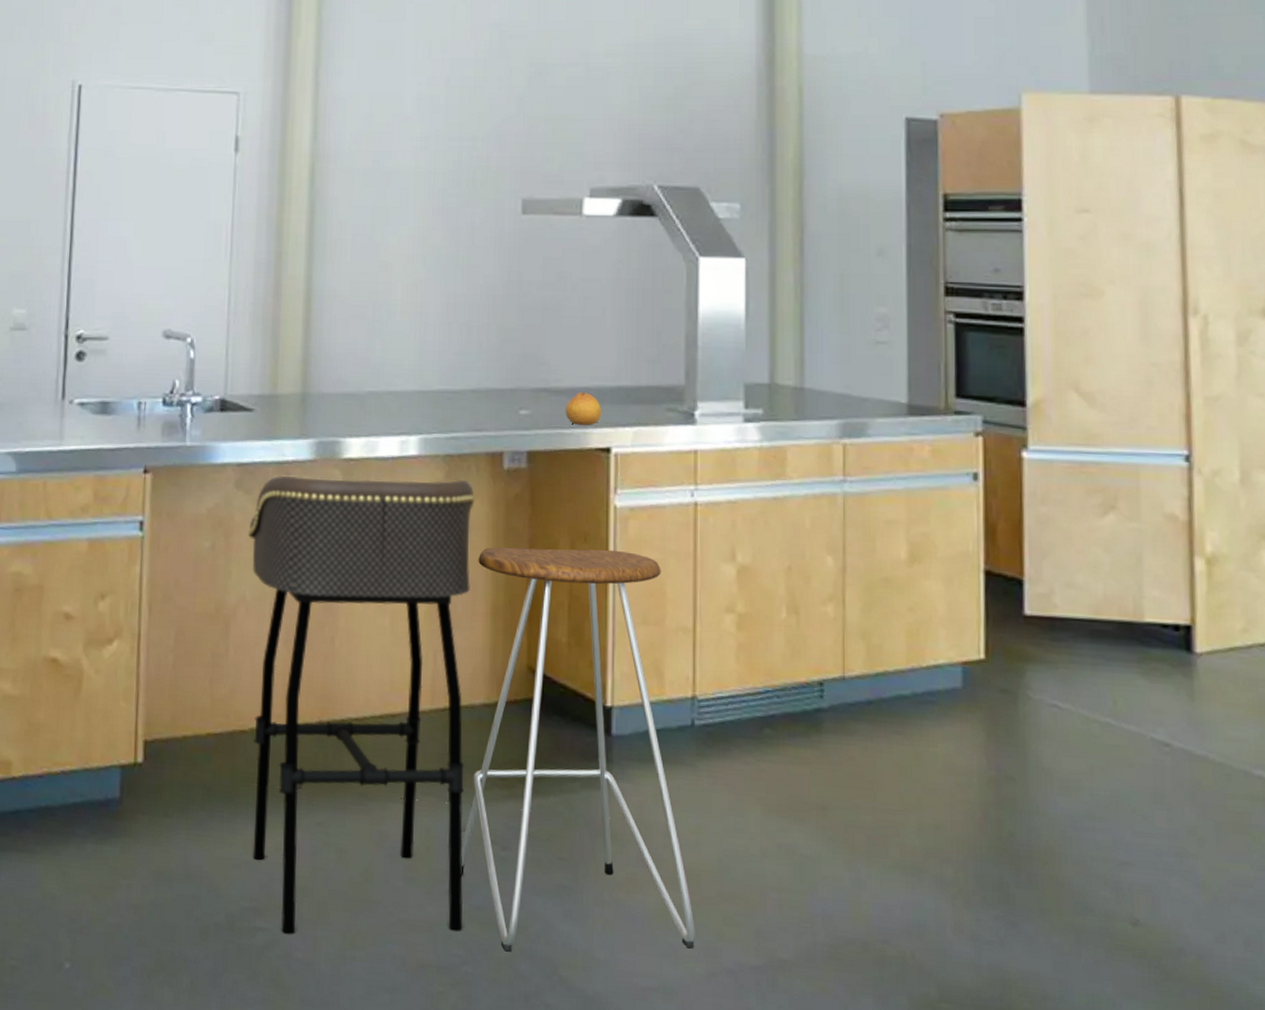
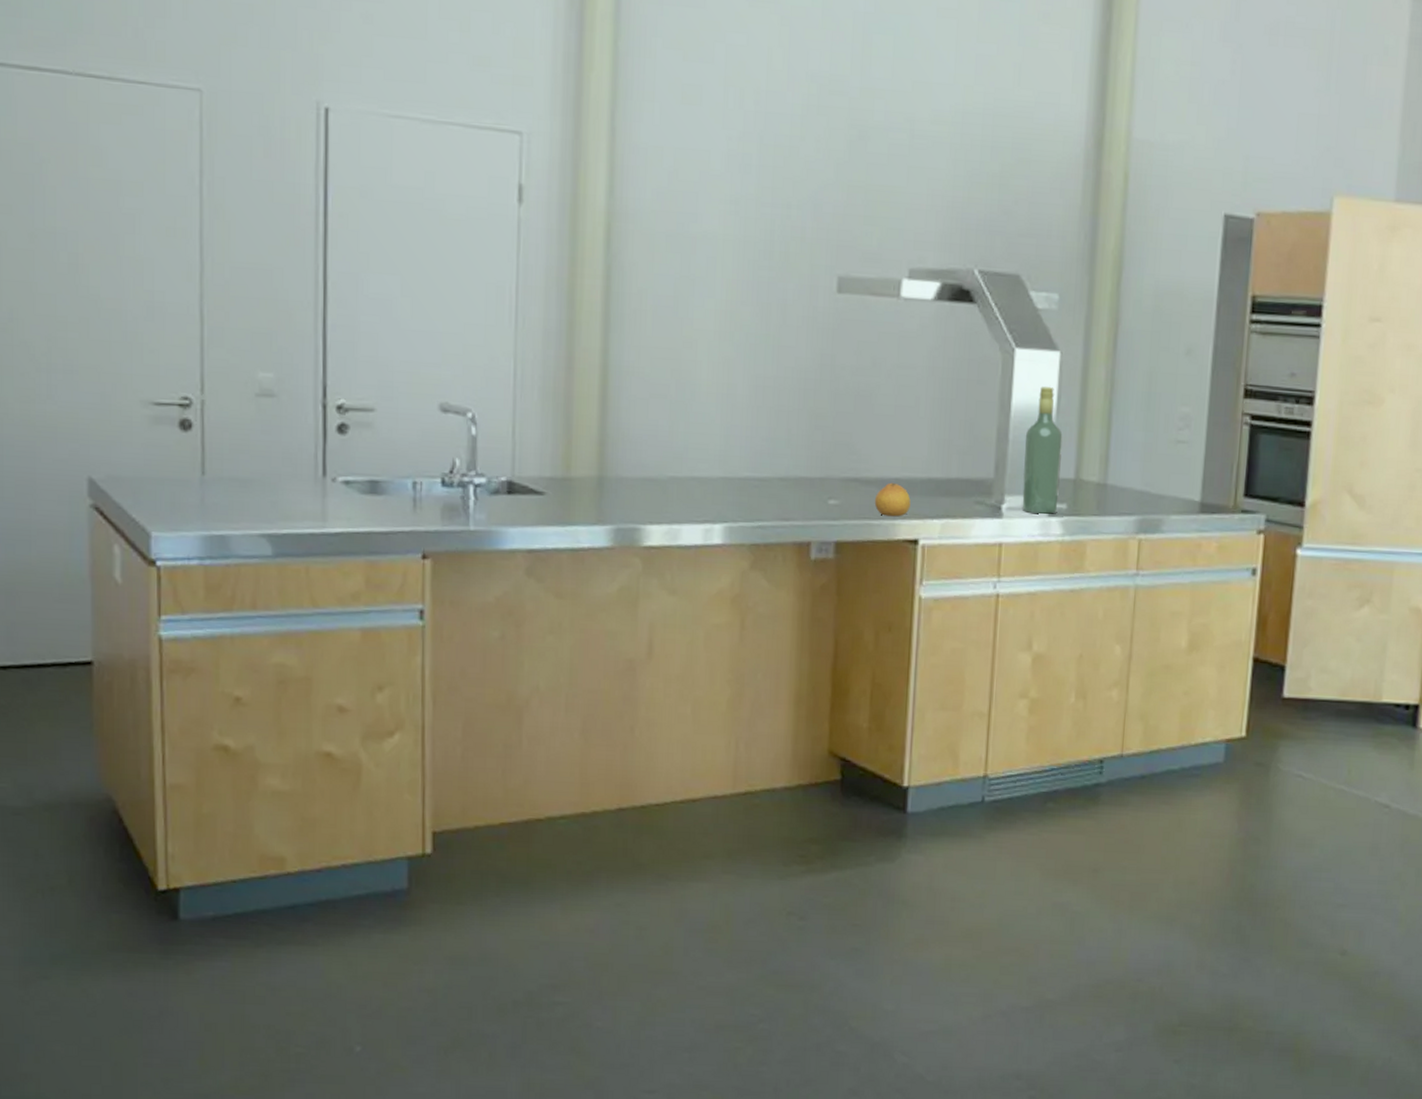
bar stool: present [247,475,475,934] -> none [540,562,780,1006]
bar stool: present [461,546,695,952] -> none [759,636,975,1009]
wine bottle: none [714,293,753,421] -> present [1022,387,1063,515]

